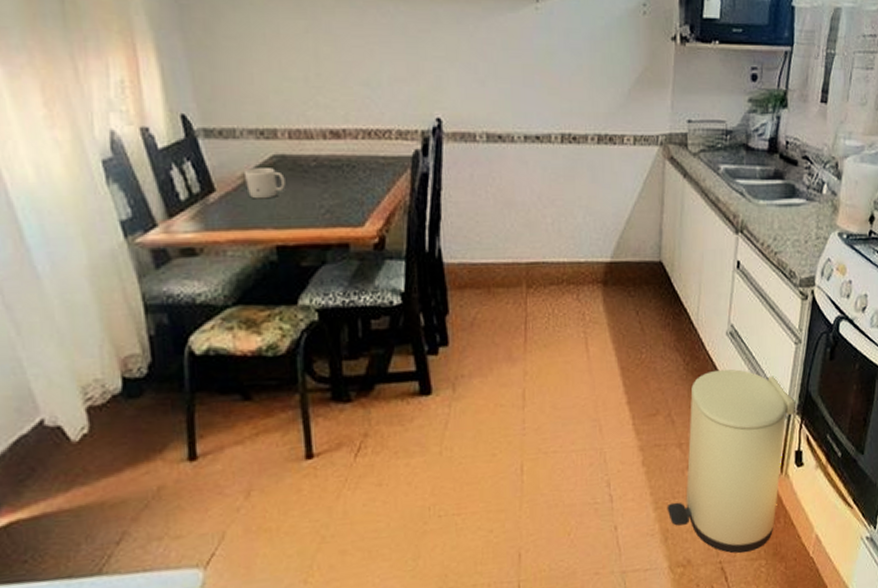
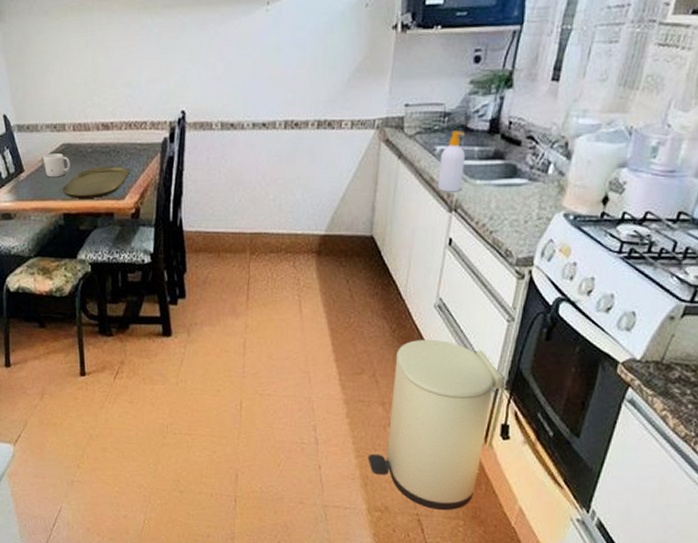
placemat: none [273,184,371,226] -> present [61,166,130,198]
soap bottle: none [722,149,749,213] -> present [437,130,466,192]

